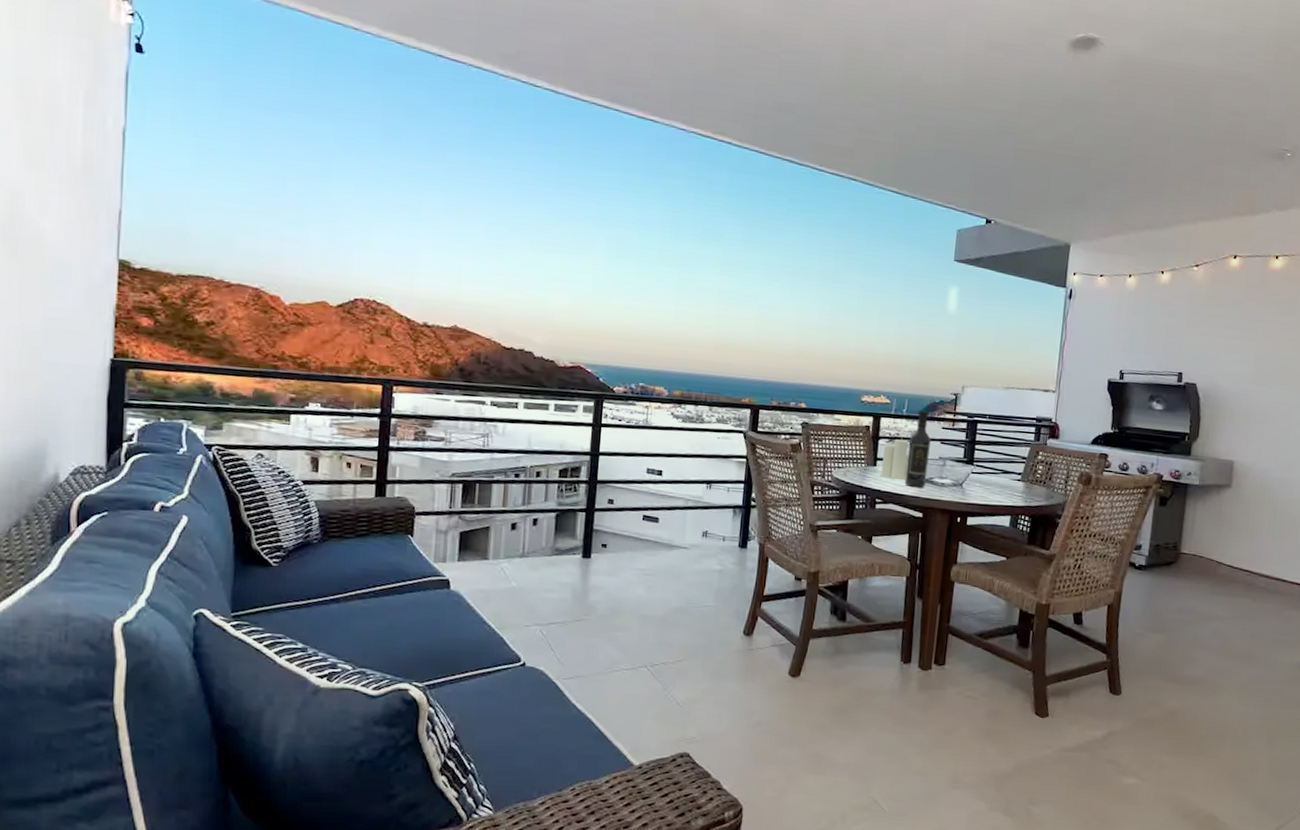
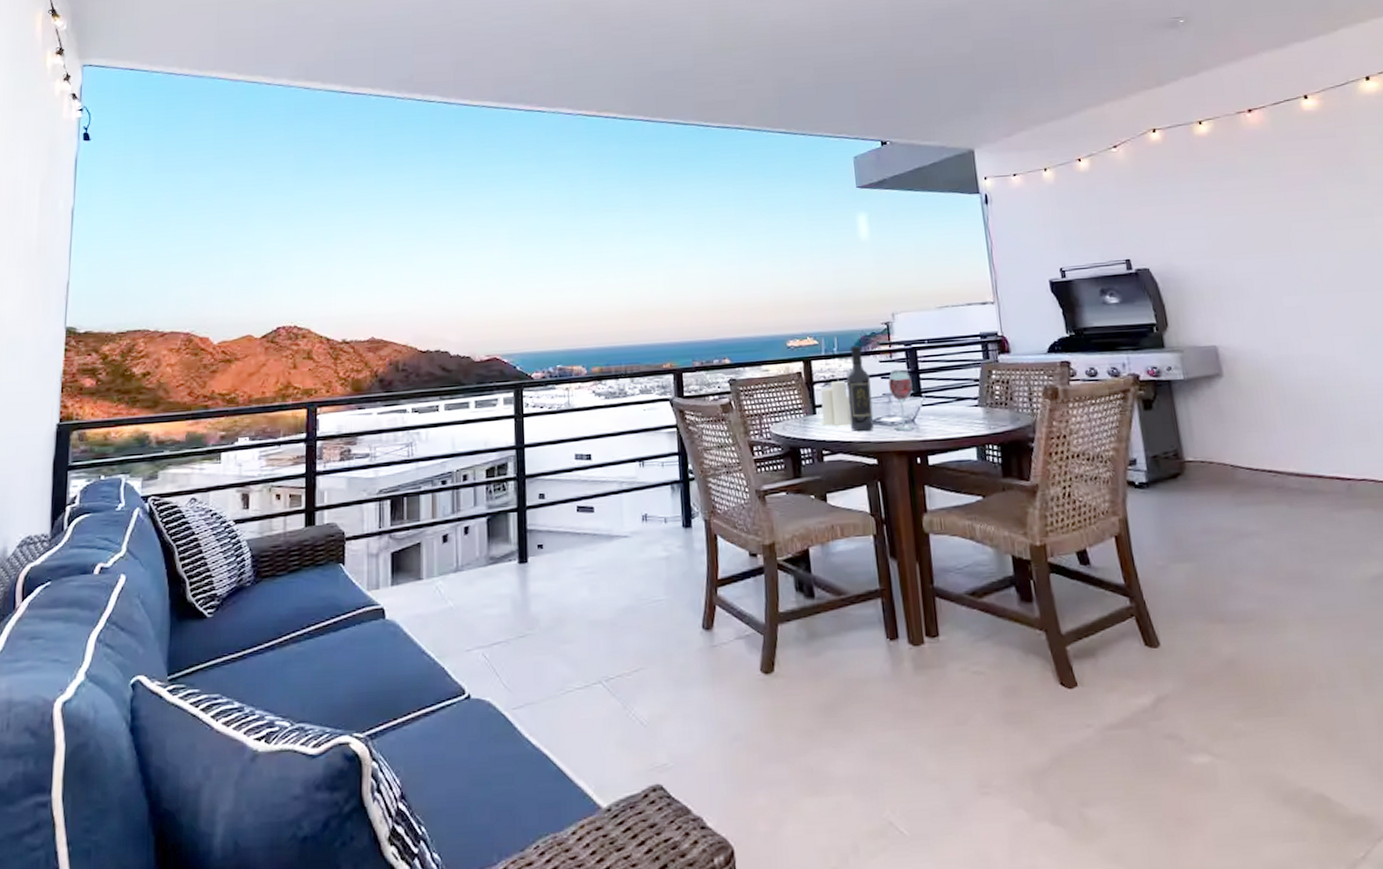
wineglass: none [942,437,968,493] -> present [888,369,914,431]

